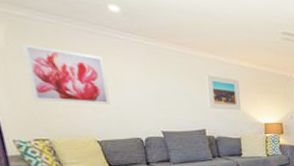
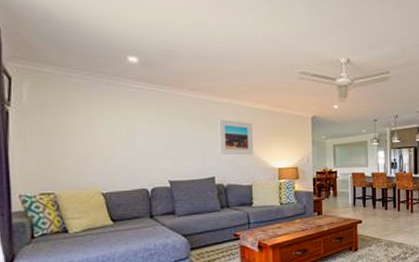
wall art: present [23,44,110,104] -> none [43,98,119,155]

